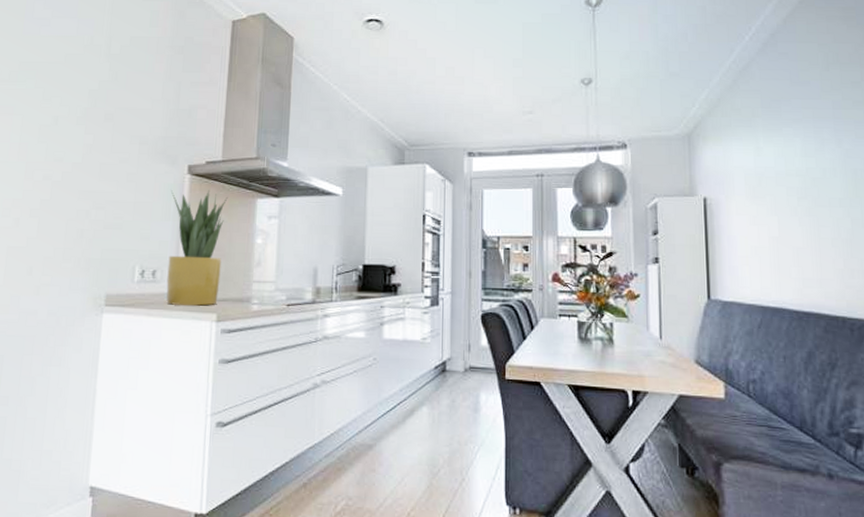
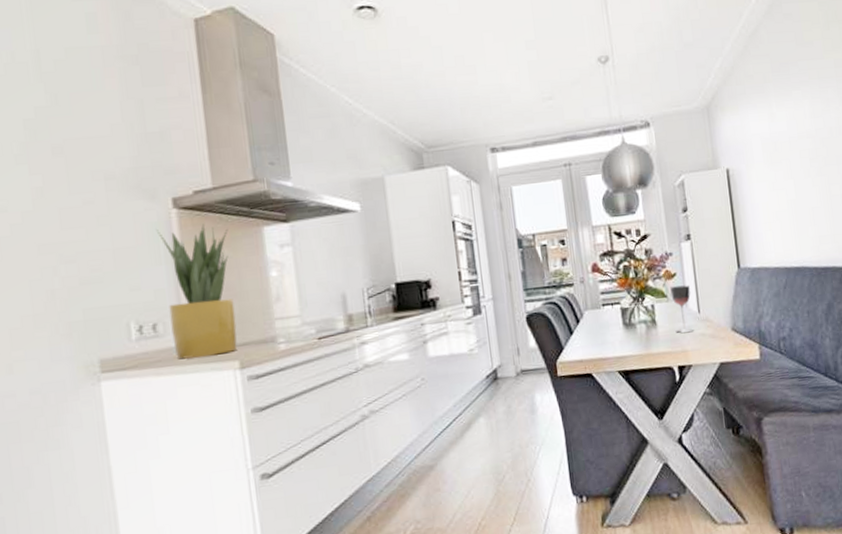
wineglass: none [632,308,653,358] -> present [670,285,693,333]

